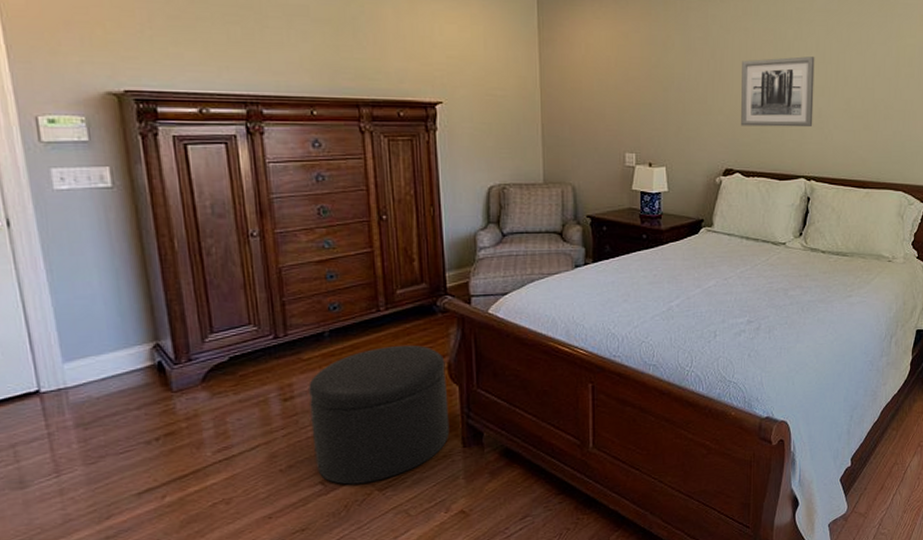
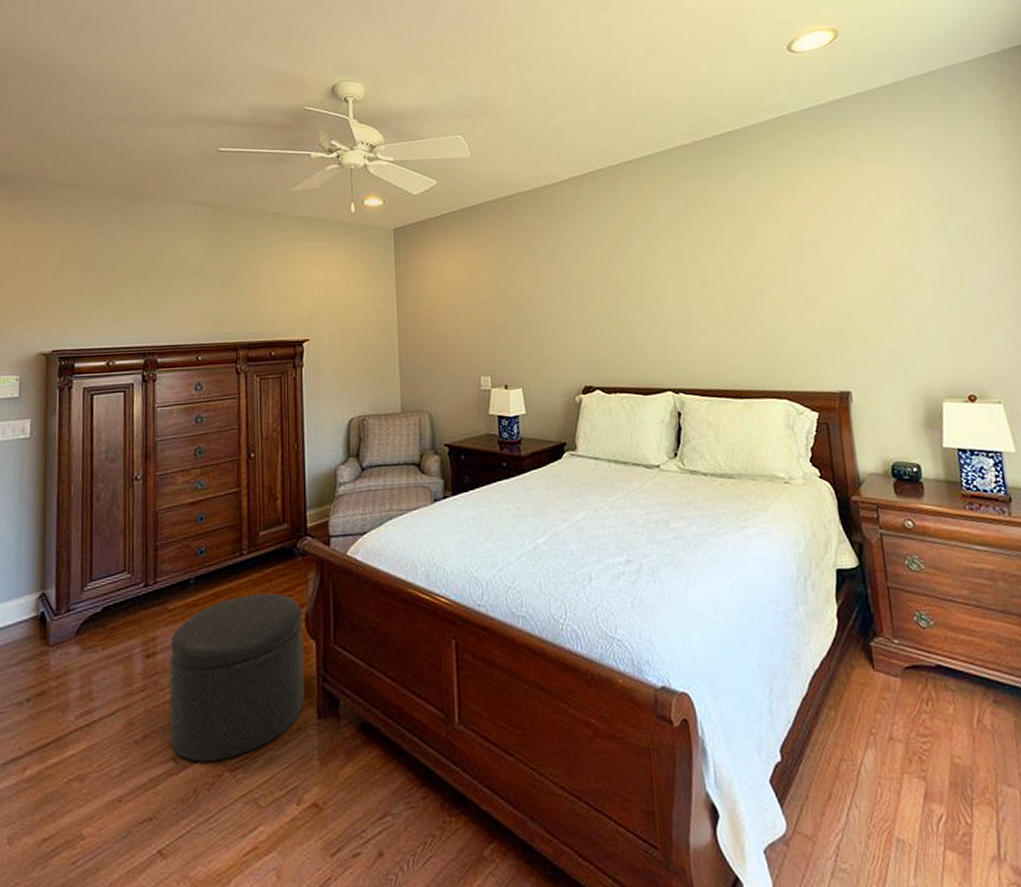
wall art: present [741,56,815,128] -> none [591,265,674,341]

